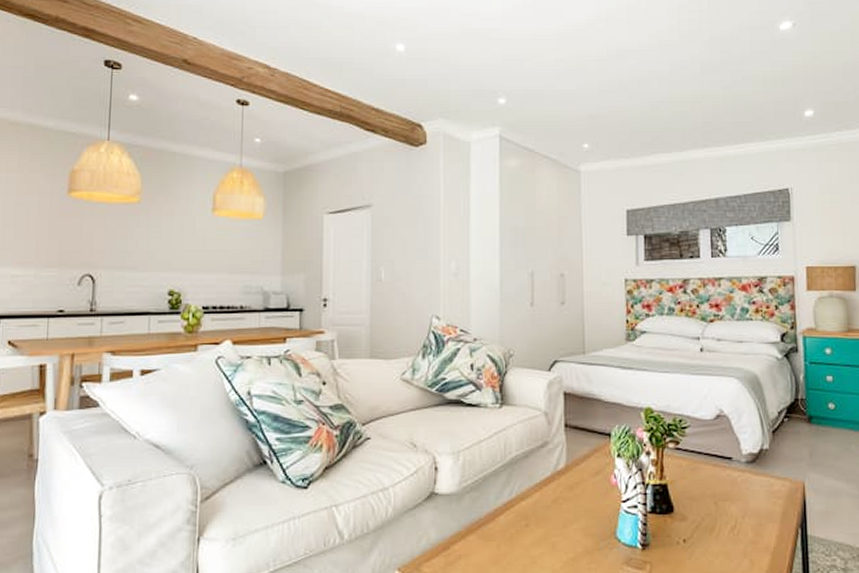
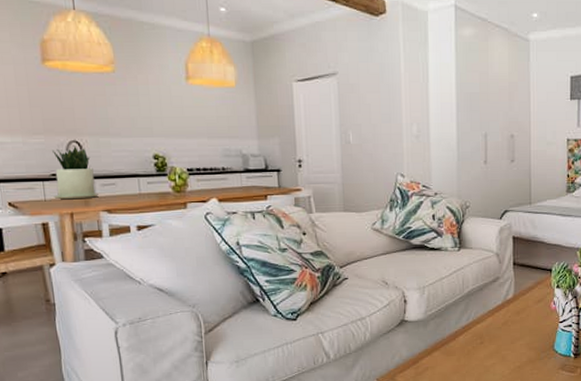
planter: none [57,281,104,339] -> present [52,147,99,200]

